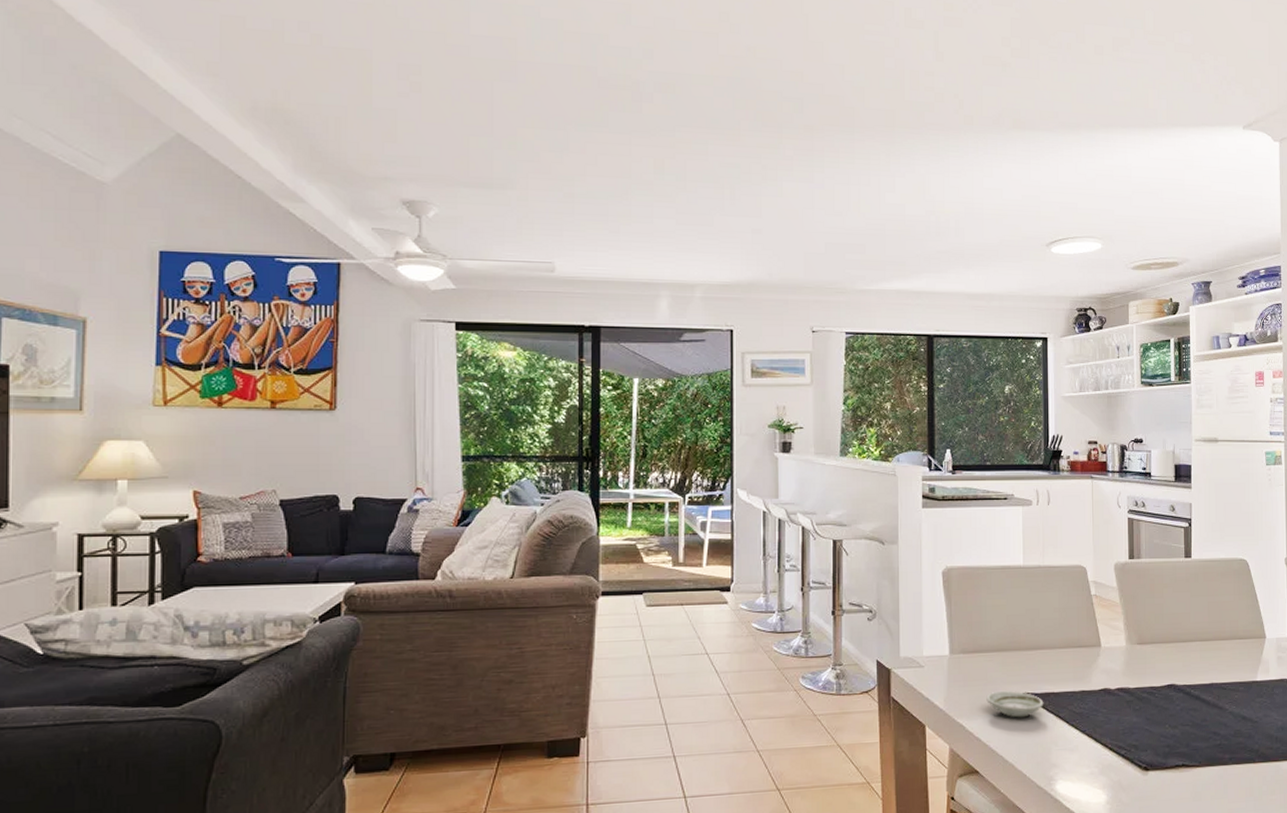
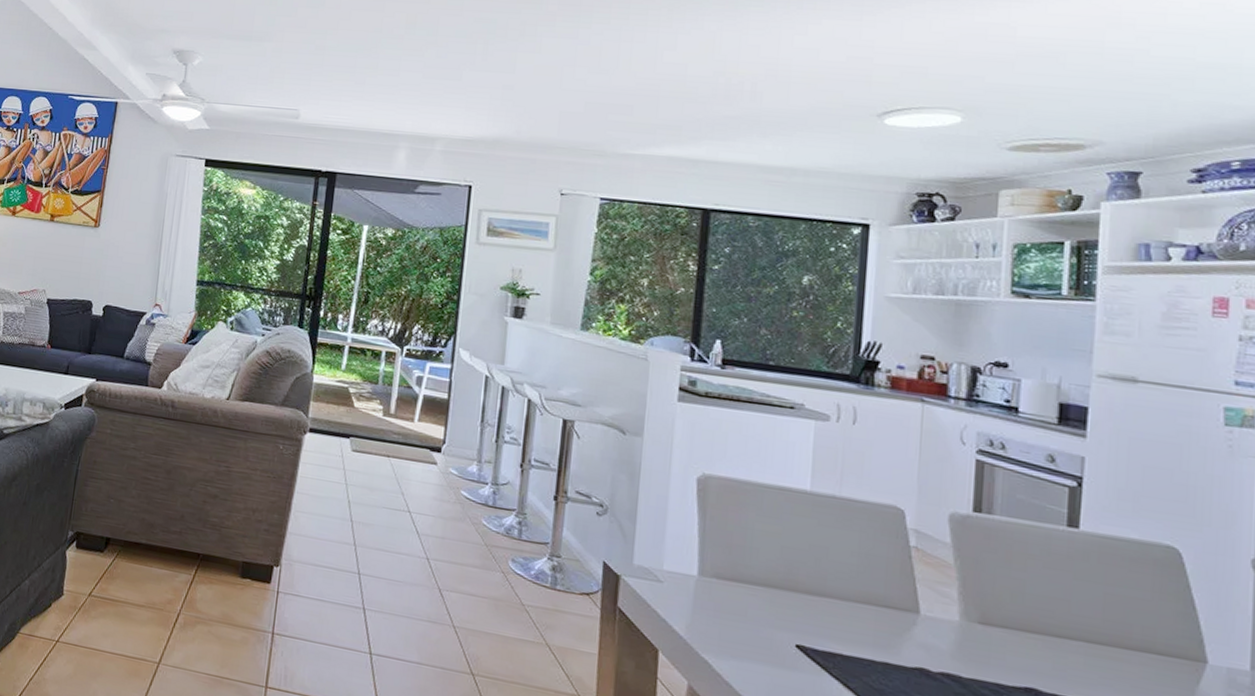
saucer: present [986,690,1044,718] -> none [743,633,826,675]

